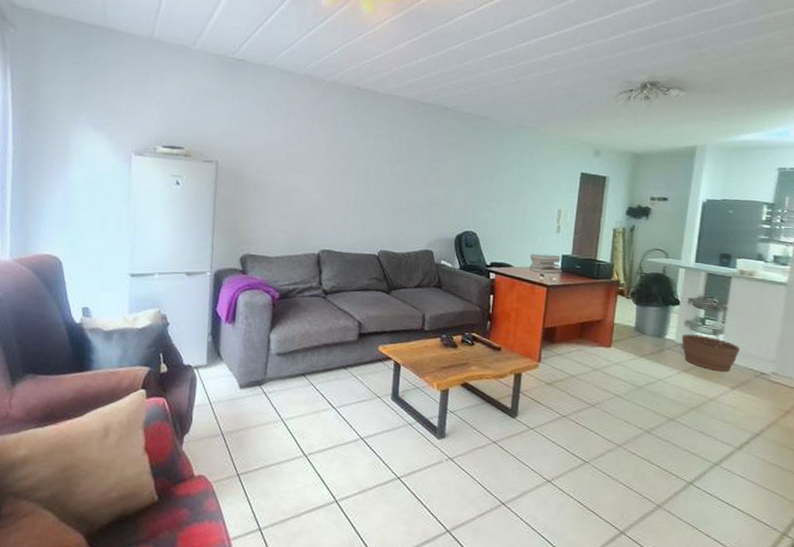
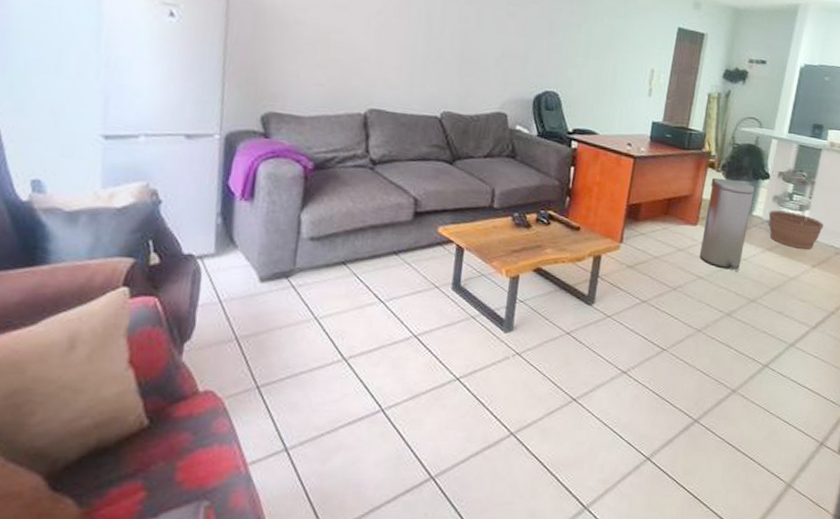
books: present [529,253,563,274] -> none [616,119,652,144]
pedal bin: none [615,304,666,391] -> present [699,177,755,271]

